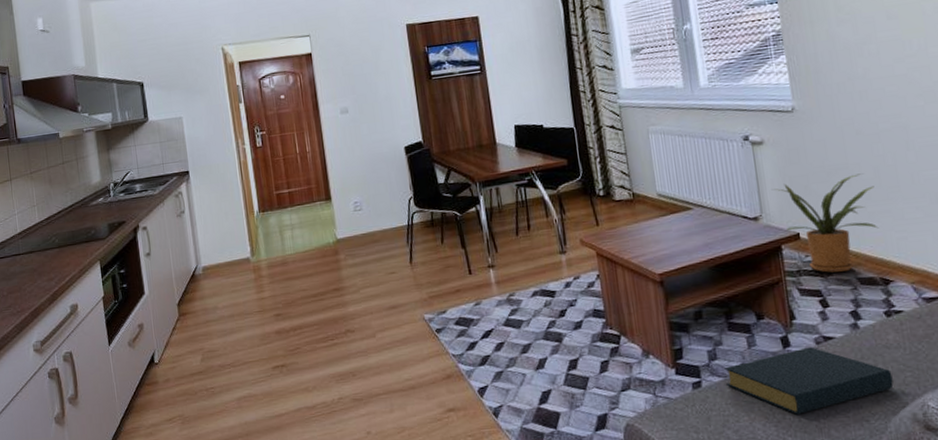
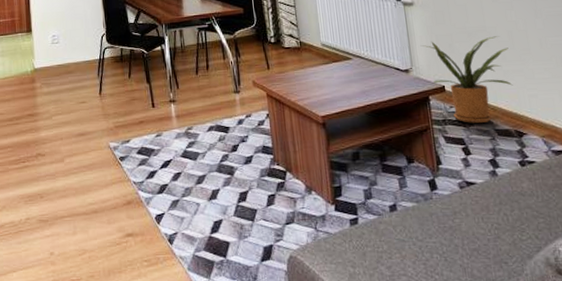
hardback book: present [724,346,894,415] -> none [379,190,528,254]

